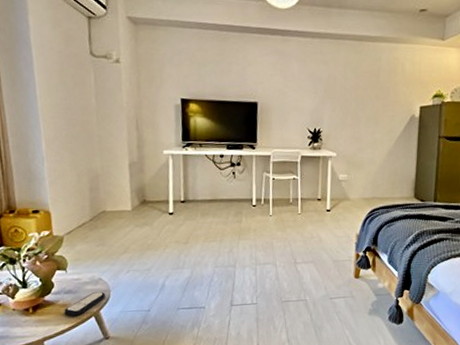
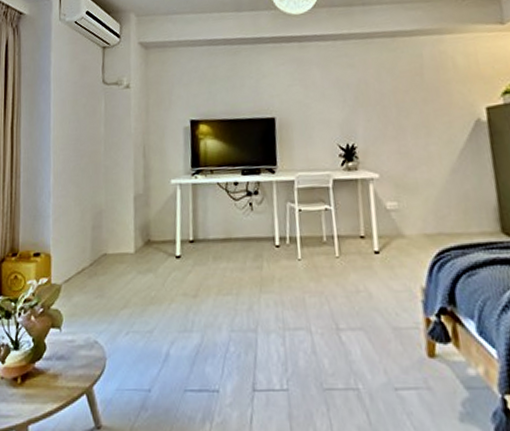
remote control: present [64,291,106,316] -> none [54,358,101,392]

